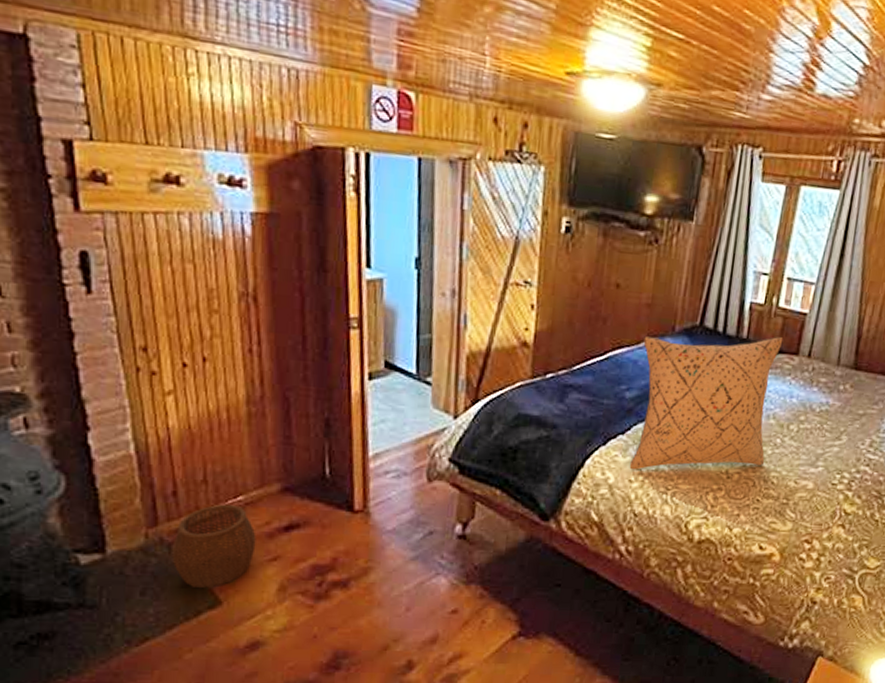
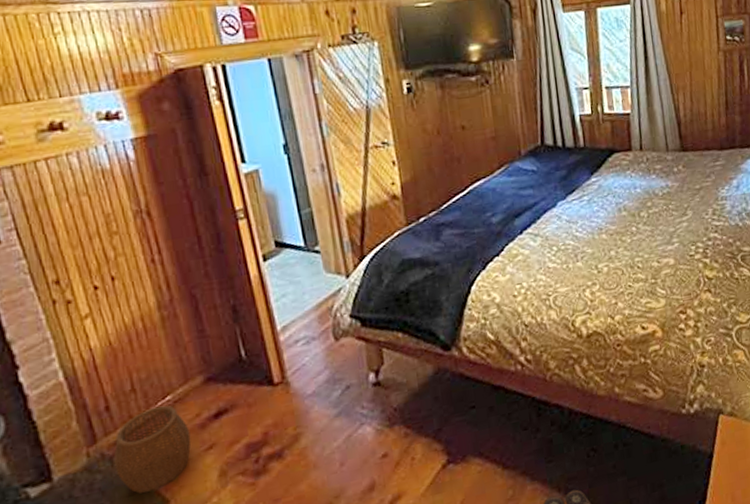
pillow: present [629,336,783,470] -> none [496,139,627,286]

